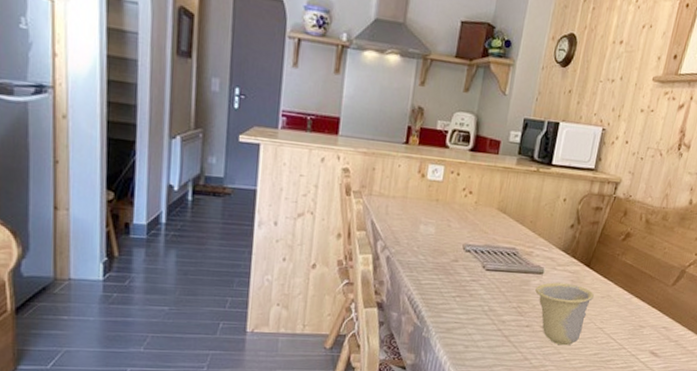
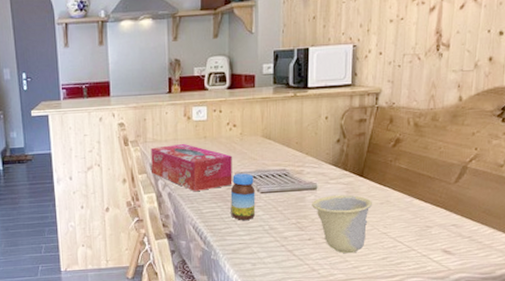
tissue box: none [372,202,463,260] -> present [151,144,233,192]
jar: none [451,245,482,298] -> present [230,173,256,220]

